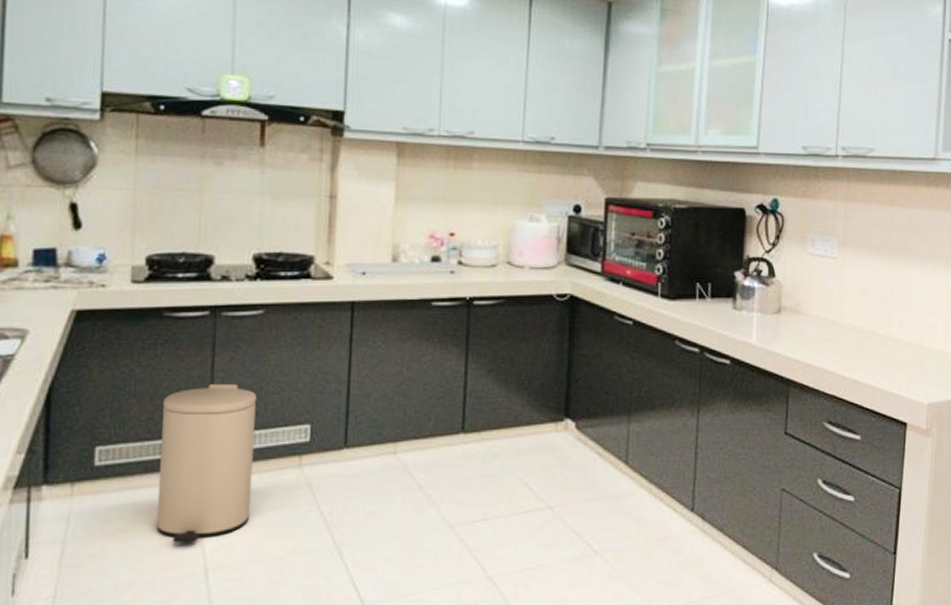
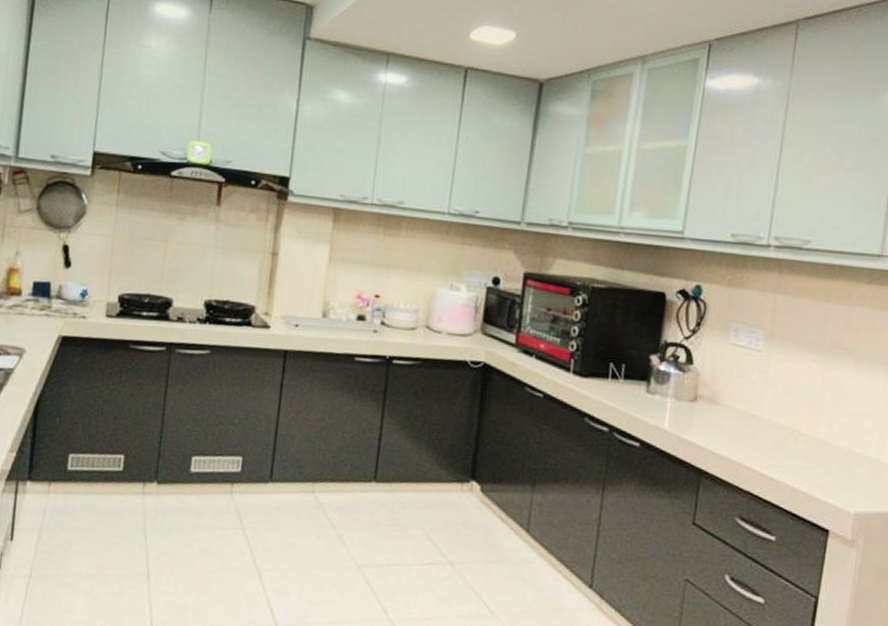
pedal bin: present [156,383,258,544] -> none [111,410,200,548]

